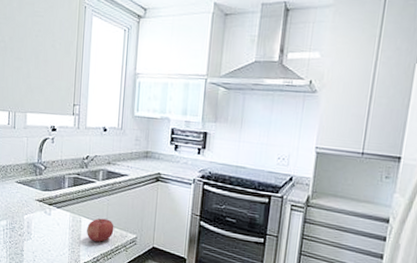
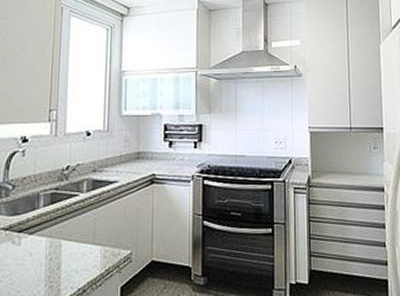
fruit: present [87,218,114,242] -> none [69,237,104,268]

